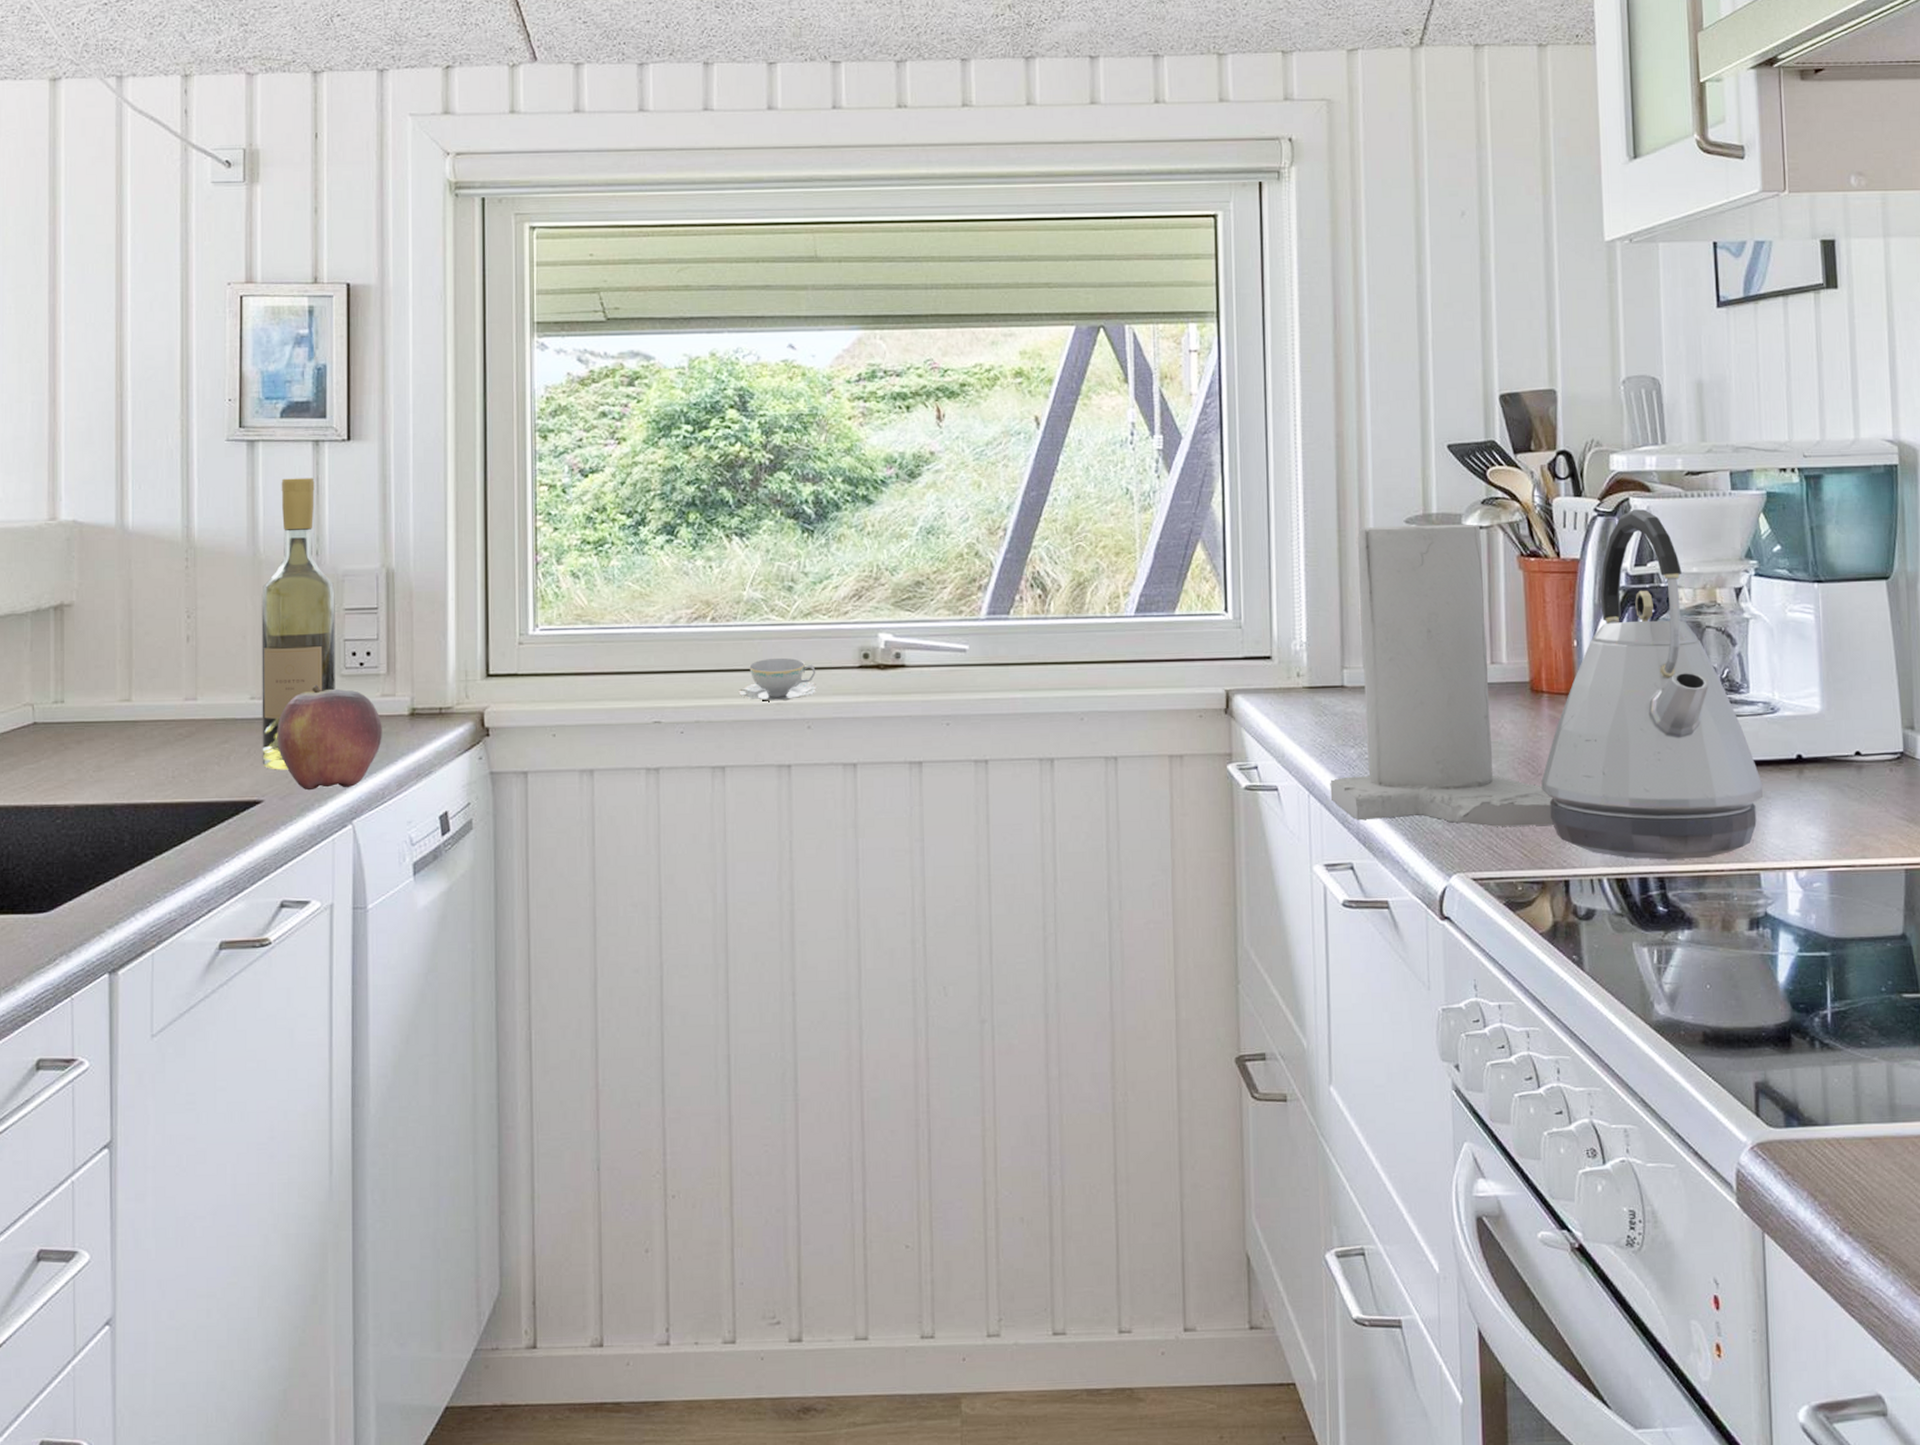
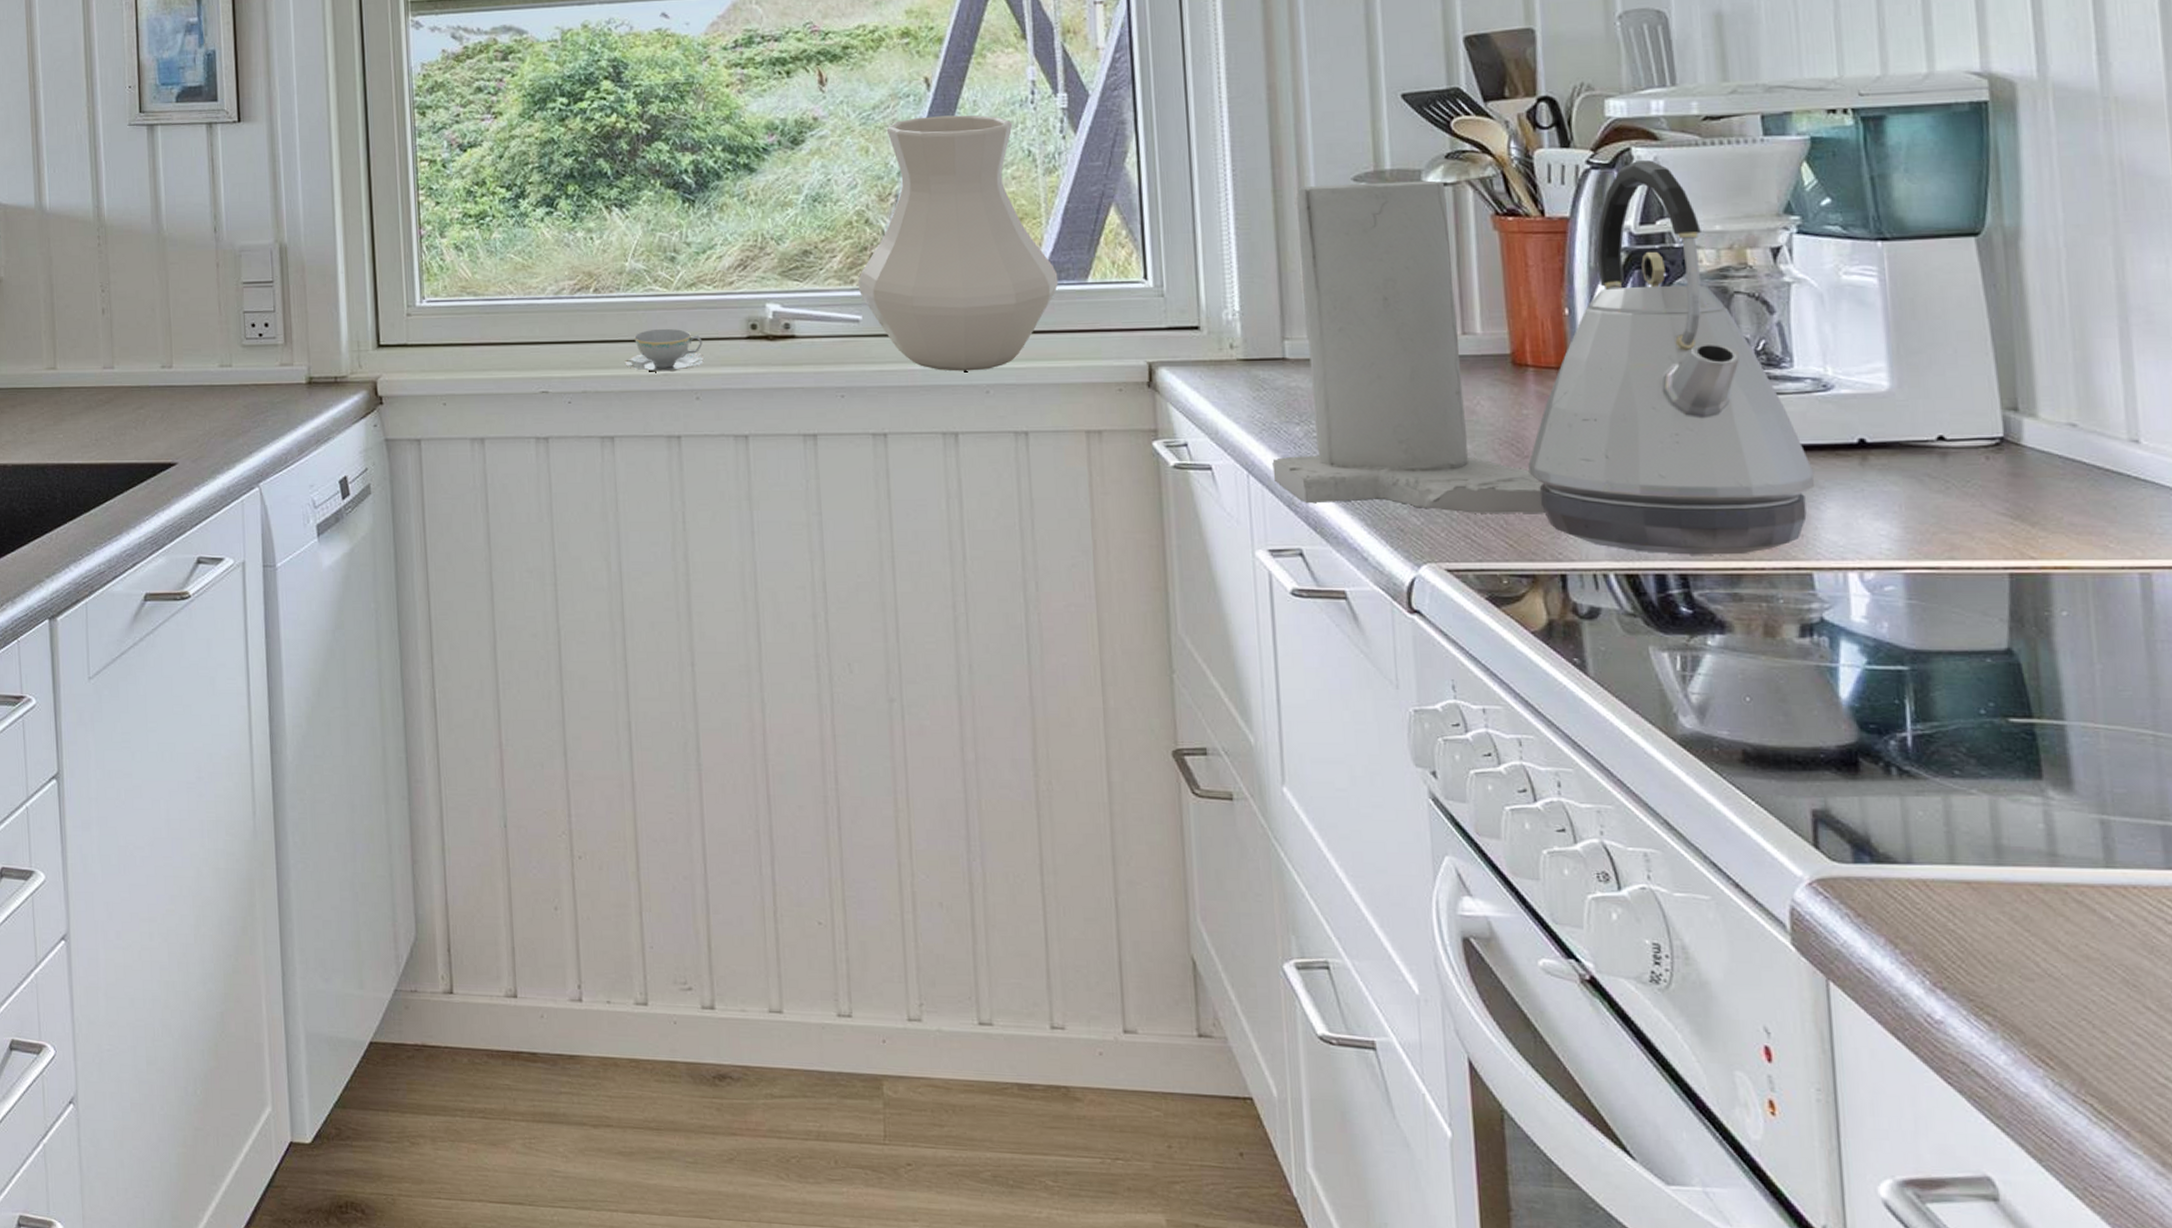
bottle: present [261,478,336,770] -> none [166,158,238,435]
fruit: present [277,685,382,791] -> none [186,355,283,454]
vase: none [966,453,1149,699] -> present [857,115,1059,372]

